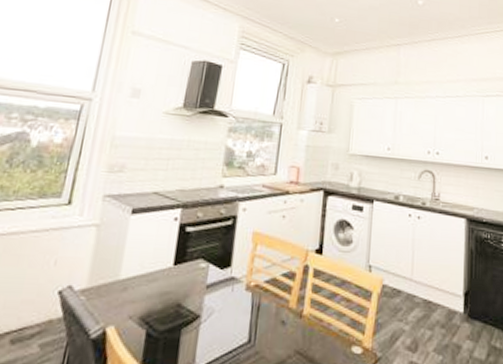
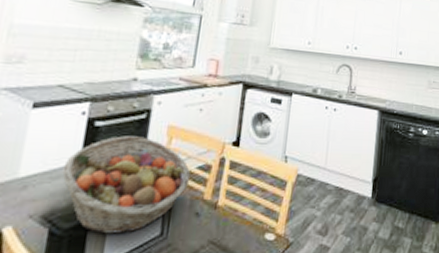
fruit basket: none [157,241,276,339] -> present [62,136,191,234]

